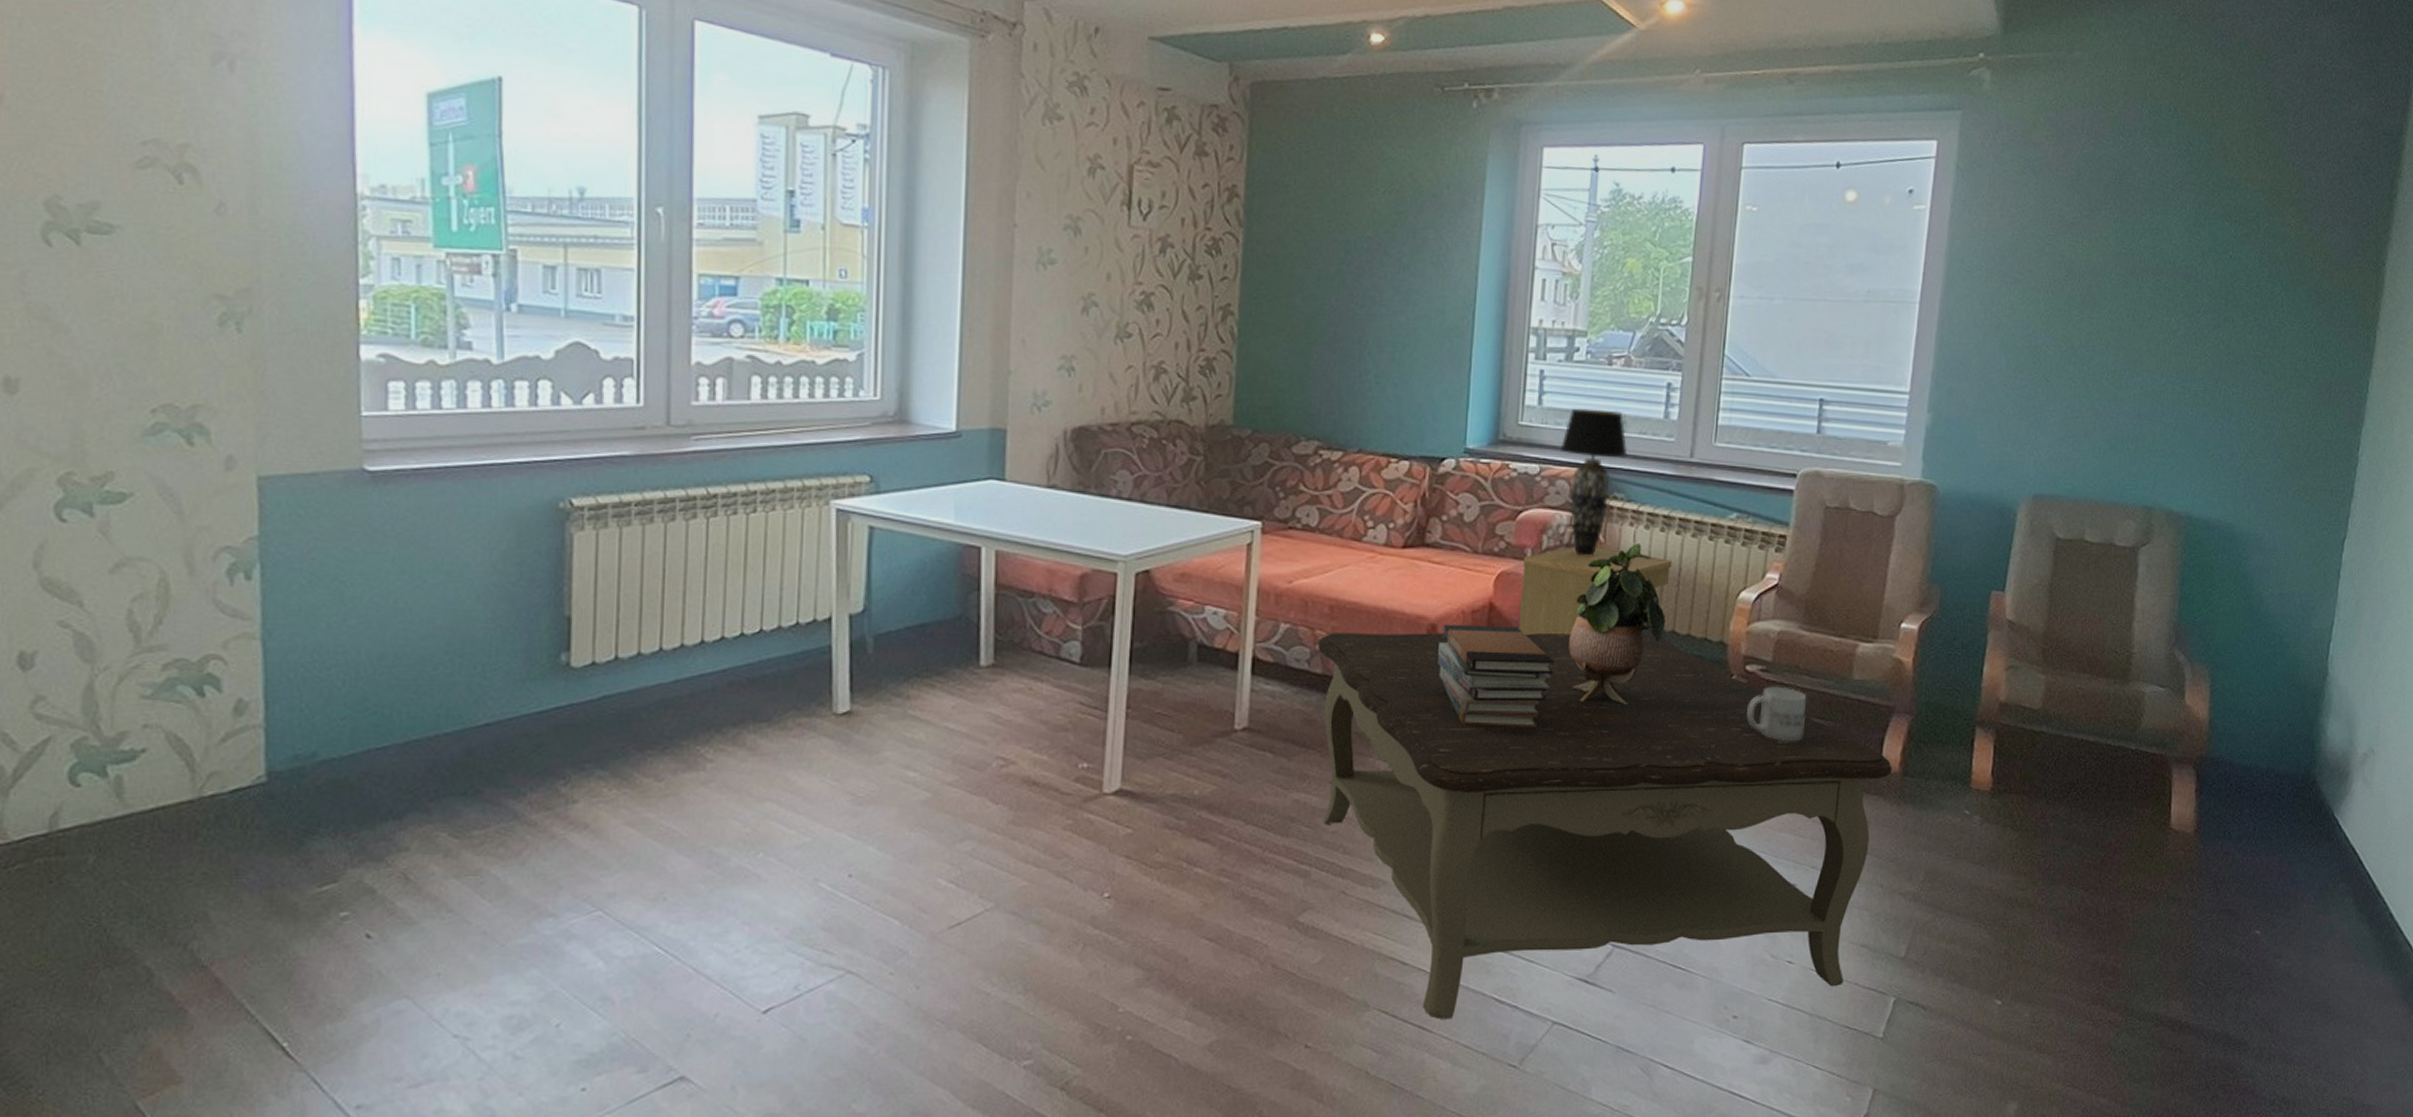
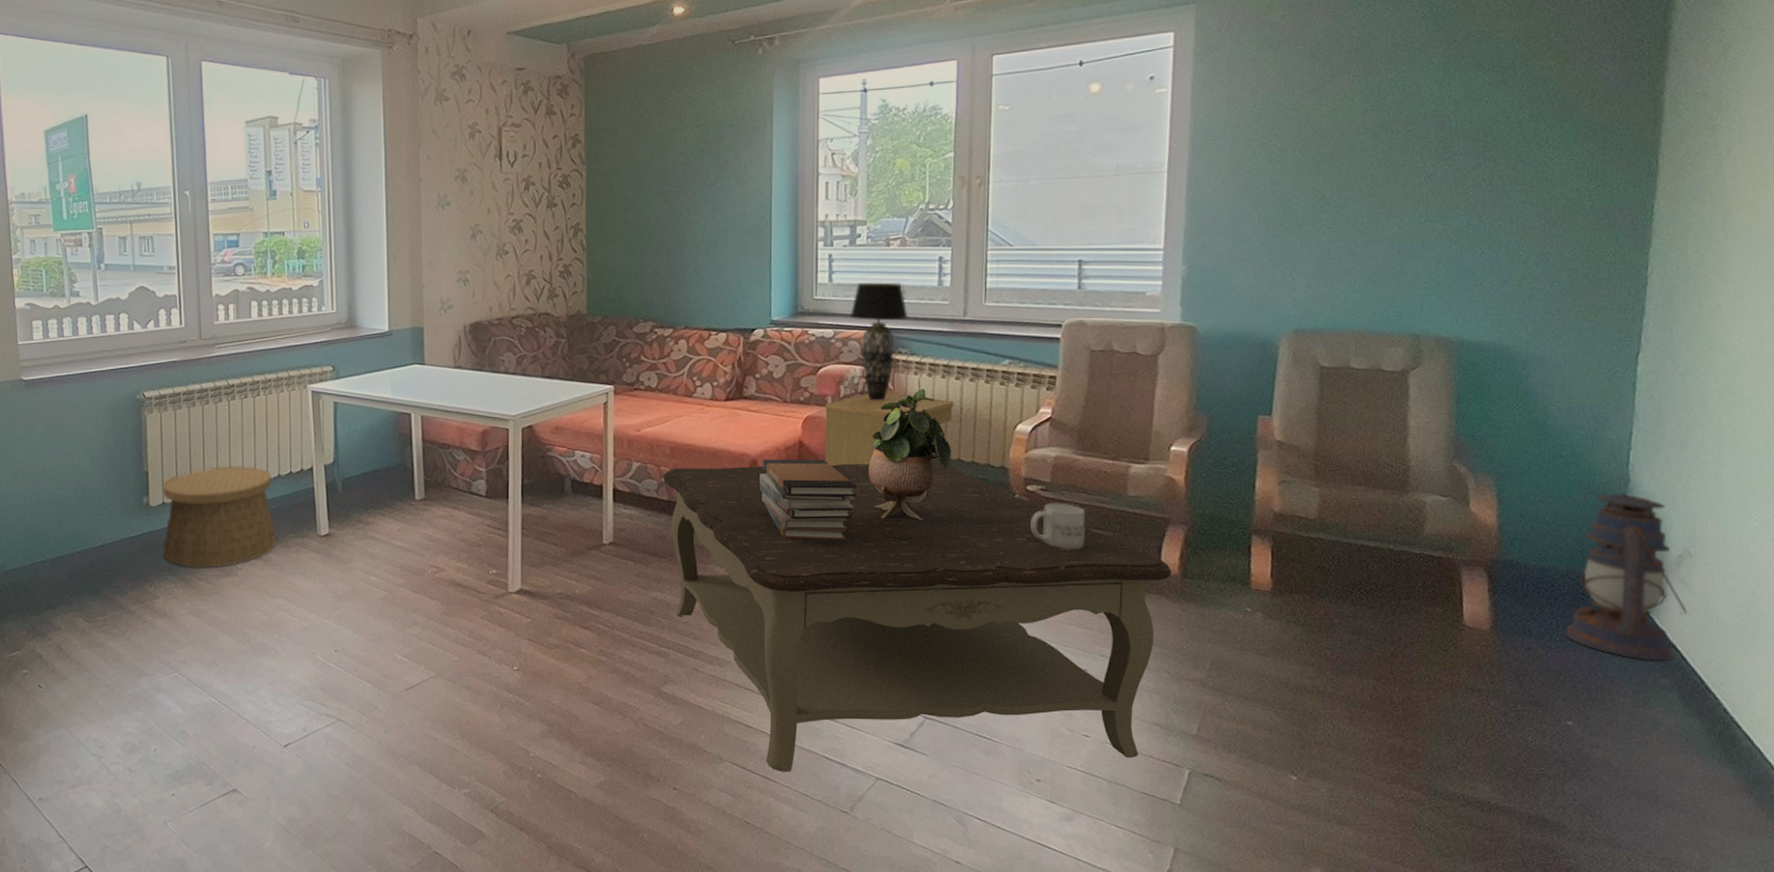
basket: none [588,611,770,758] -> present [163,466,277,568]
lantern: none [2260,687,2369,865] -> present [1565,493,1690,661]

